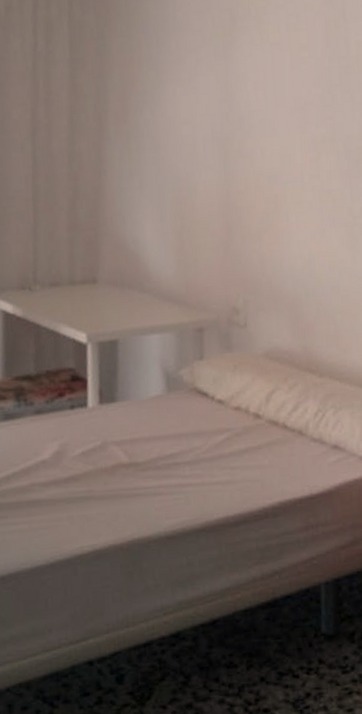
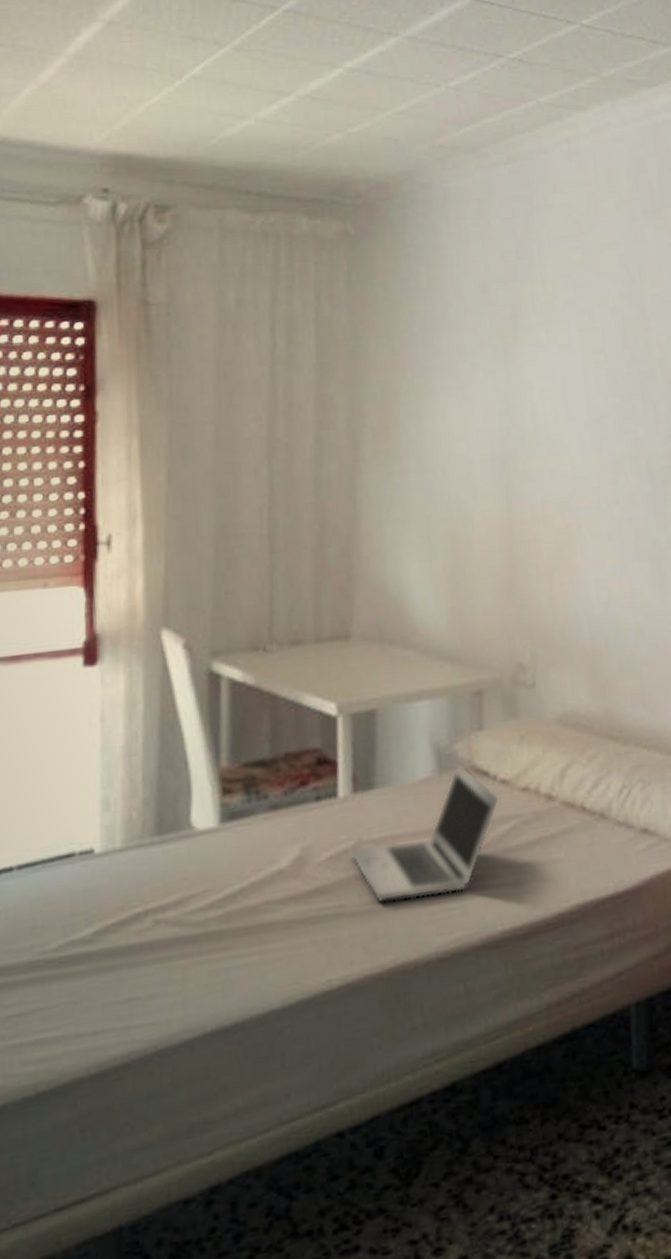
laptop: none [98,385,216,491] -> present [352,763,499,904]

